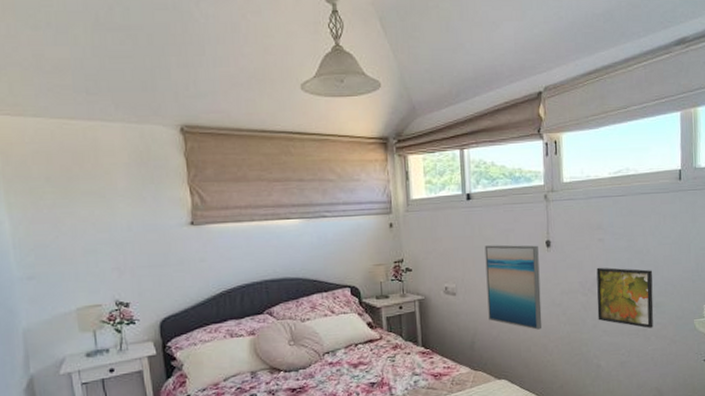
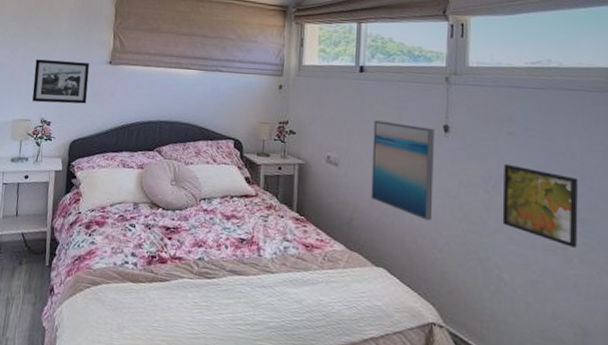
picture frame: none [91,227,171,283] -> present [32,59,90,104]

